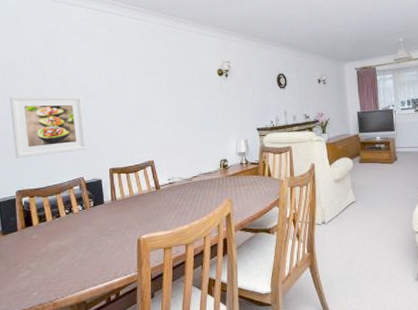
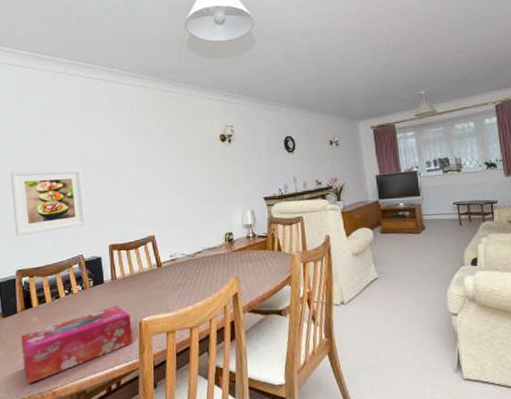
tissue box: none [21,224,132,296] -> present [20,306,133,384]

